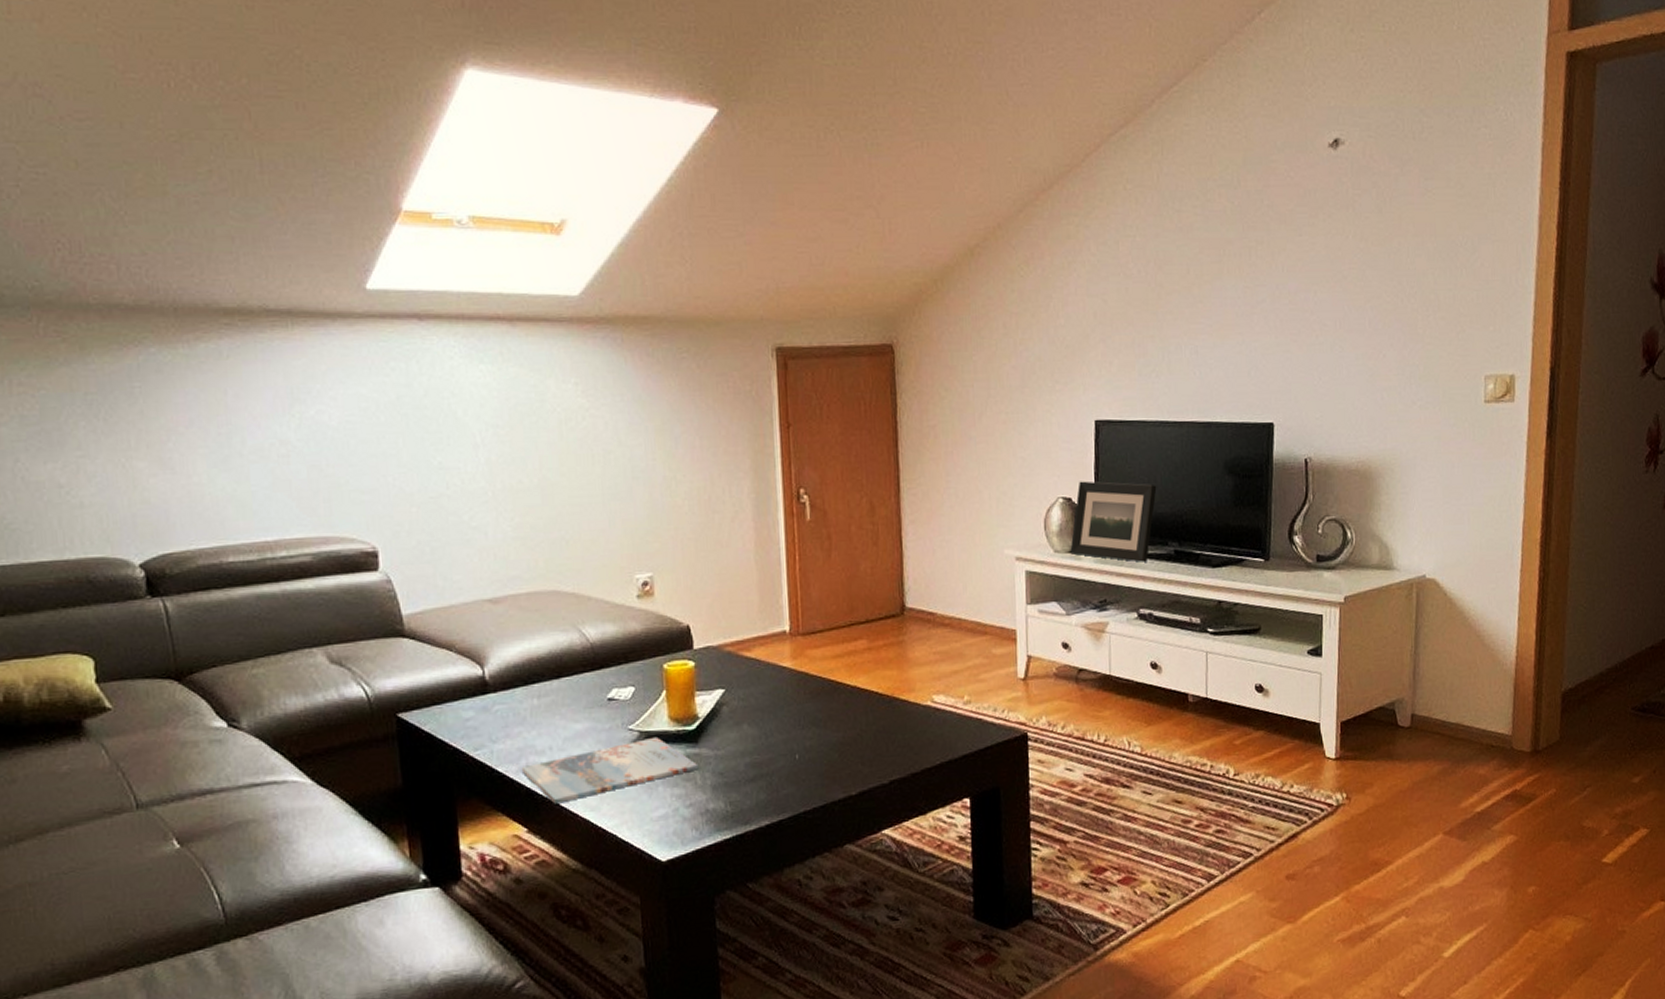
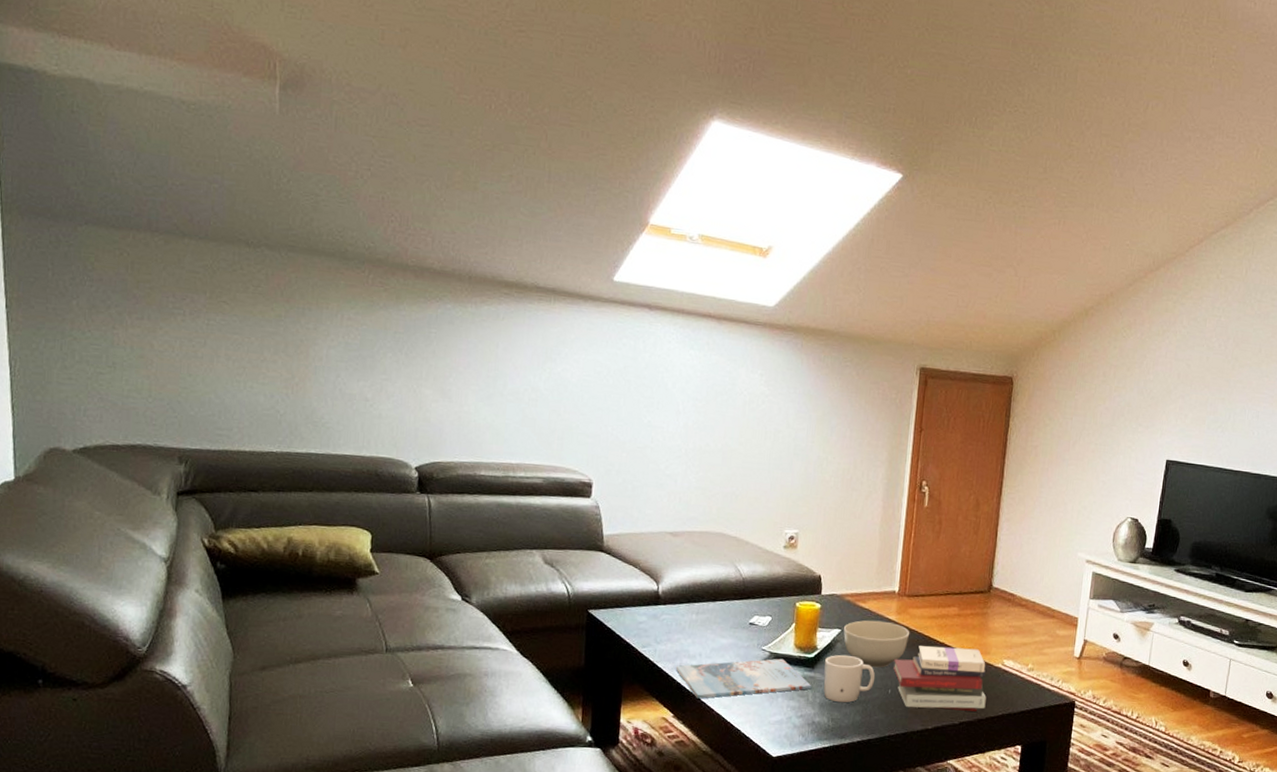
mug: none [711,719,777,781] -> present [823,654,876,703]
bowl: none [727,670,812,731] -> present [843,620,910,668]
books: none [797,687,919,772] -> present [893,646,987,712]
picture frame: present [1070,481,1157,562] -> none [1131,506,1209,579]

